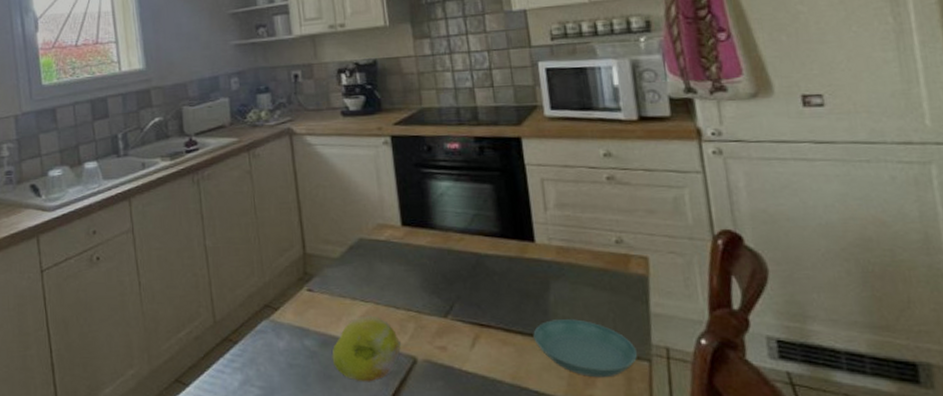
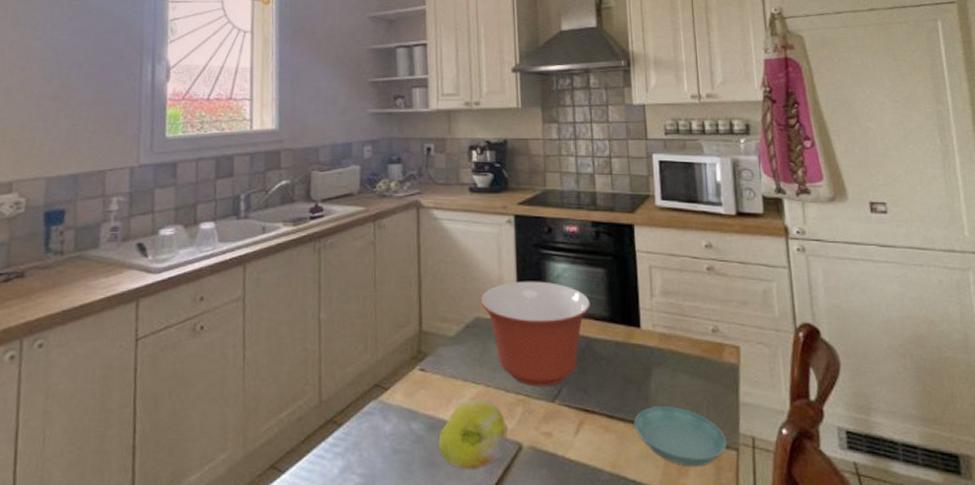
mixing bowl: none [362,200,479,303] -> present [481,281,590,386]

